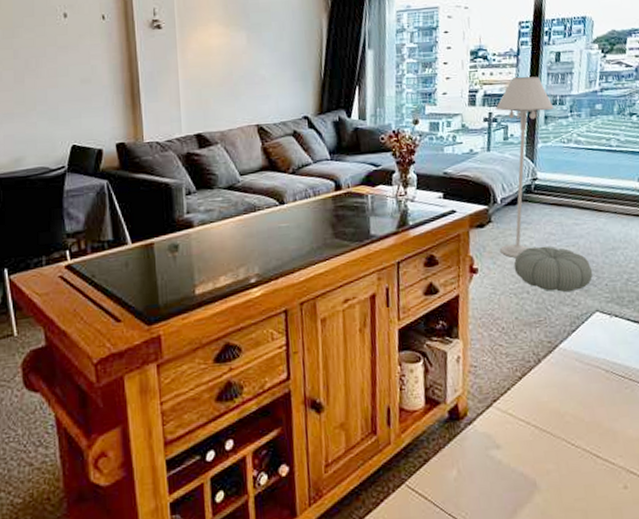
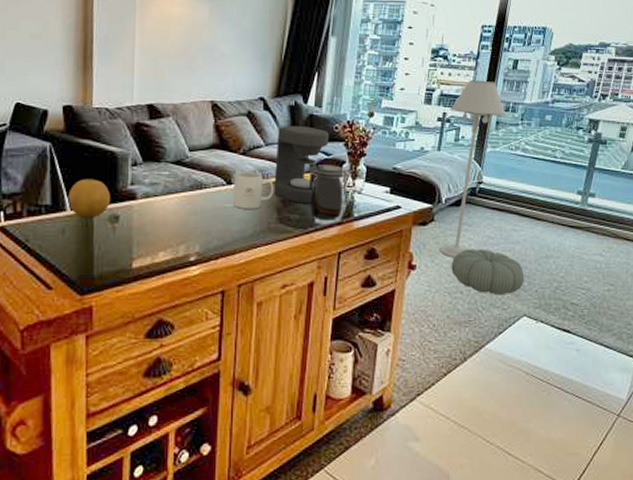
fruit: none [128,211,168,250] -> present [68,179,110,218]
mug: none [286,189,327,227] -> present [233,171,274,209]
coffee maker: none [324,140,377,217] -> present [274,126,330,204]
jar: none [360,175,399,231] -> present [310,165,348,221]

